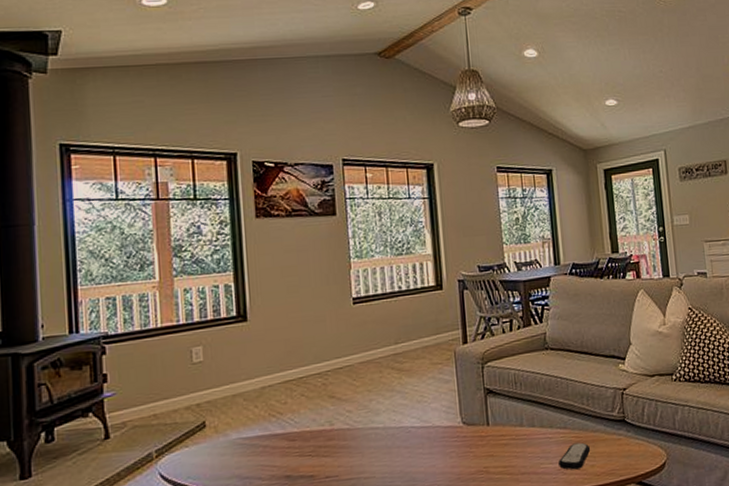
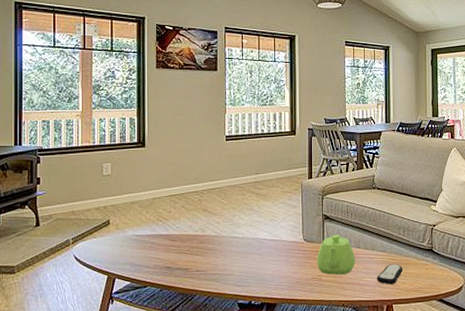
teapot: none [481,412,530,465] -> present [317,234,355,275]

